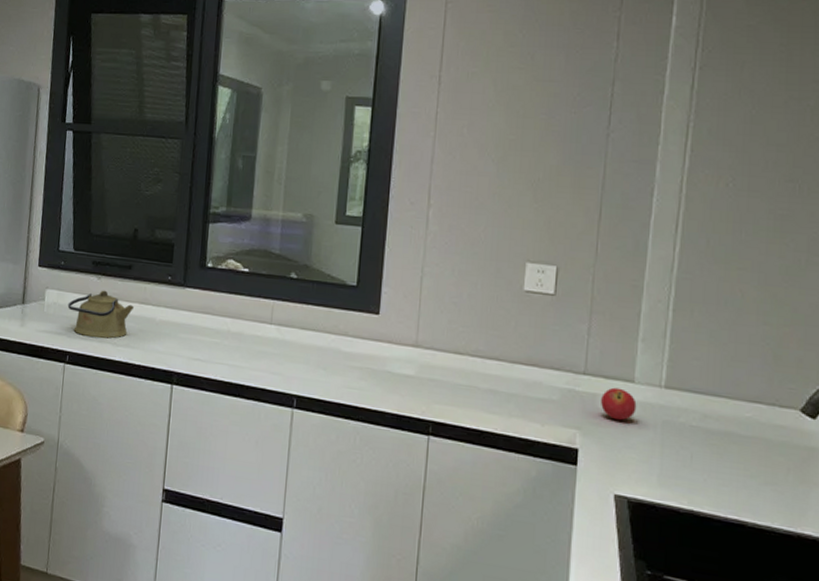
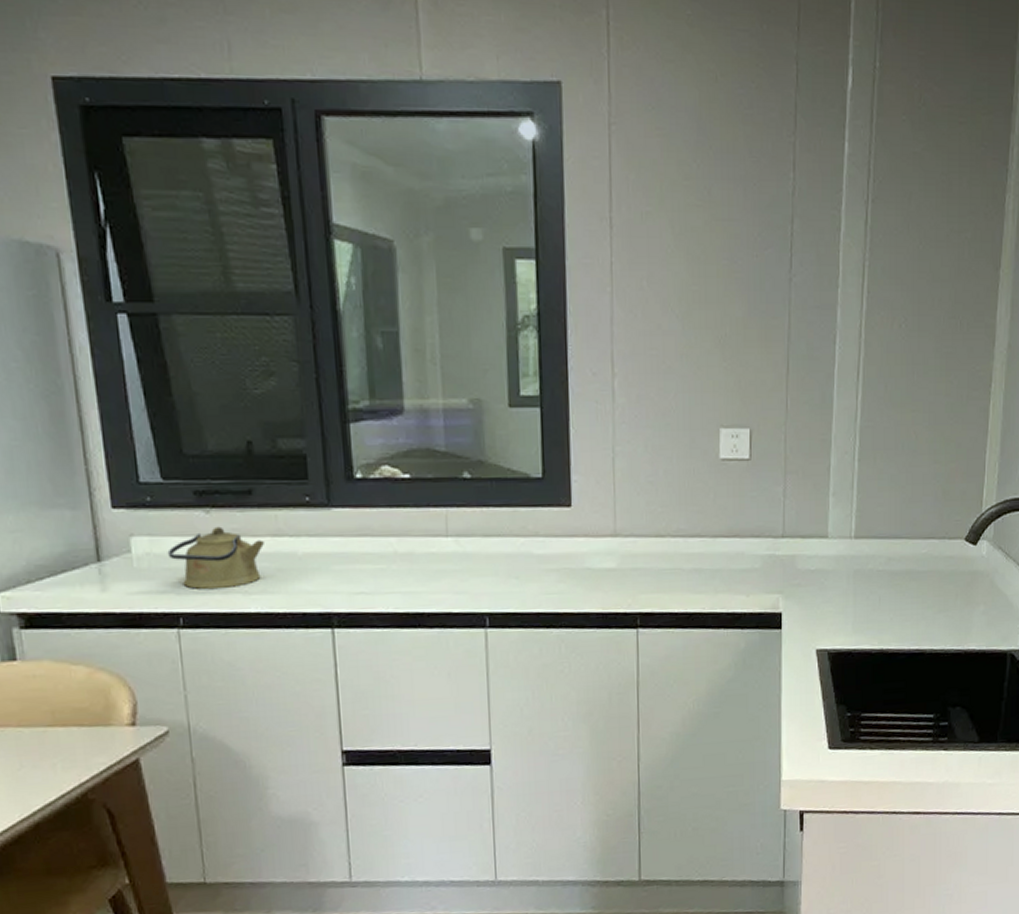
fruit: present [601,387,637,421] -> none [800,545,831,578]

